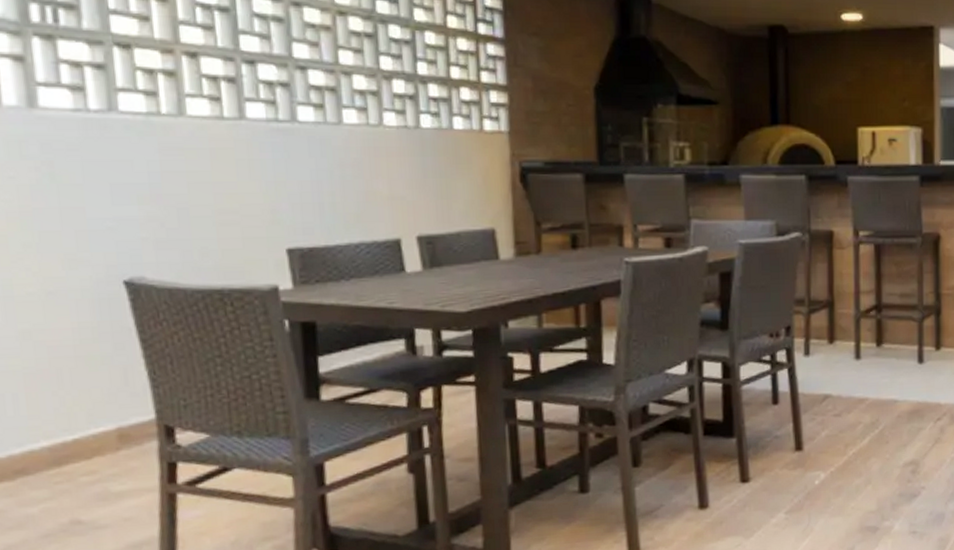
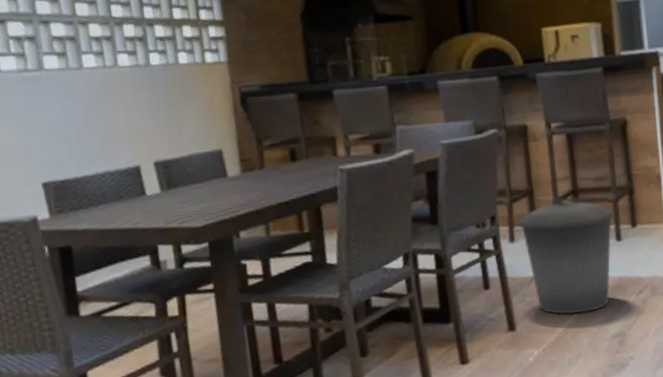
trash can: none [816,314,917,437] -> present [519,199,614,314]

